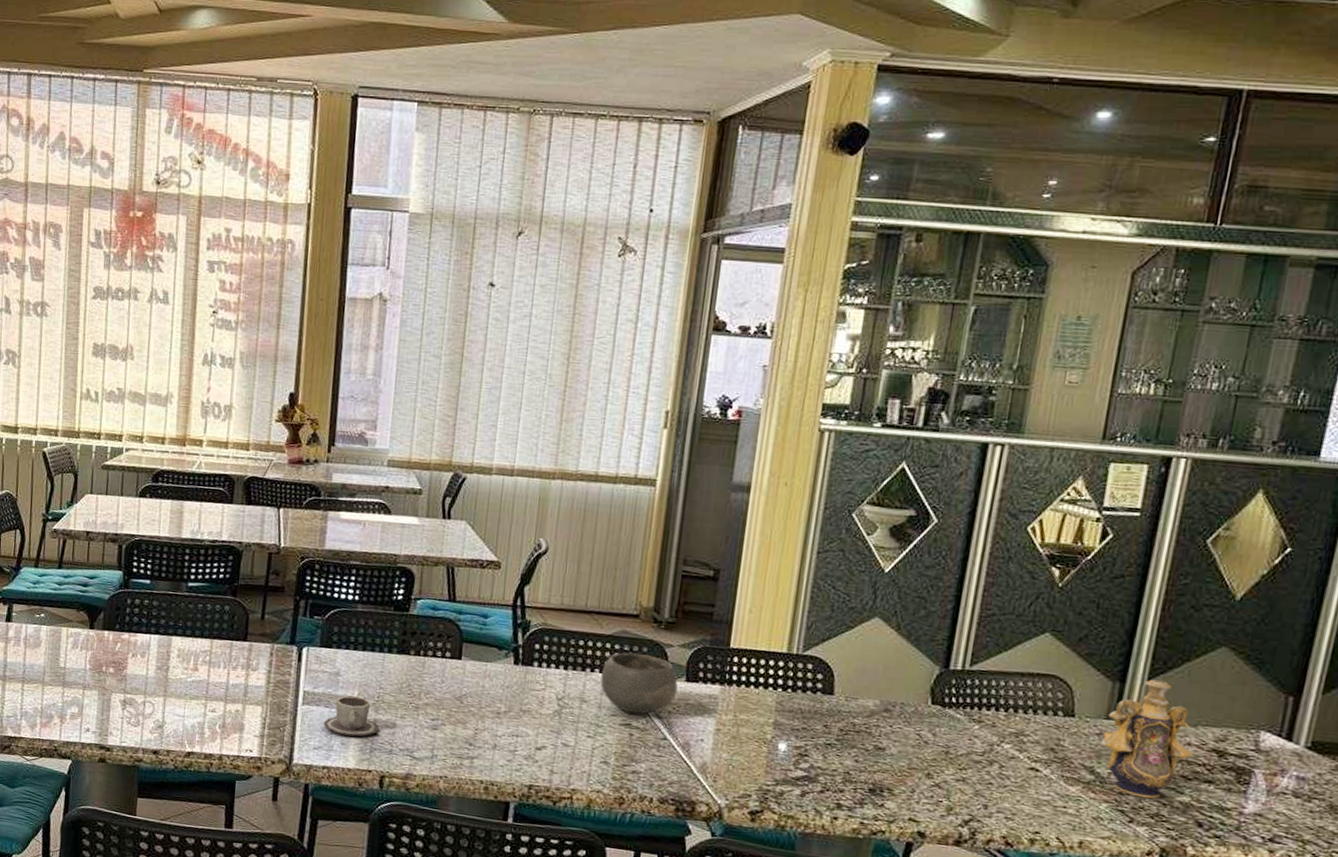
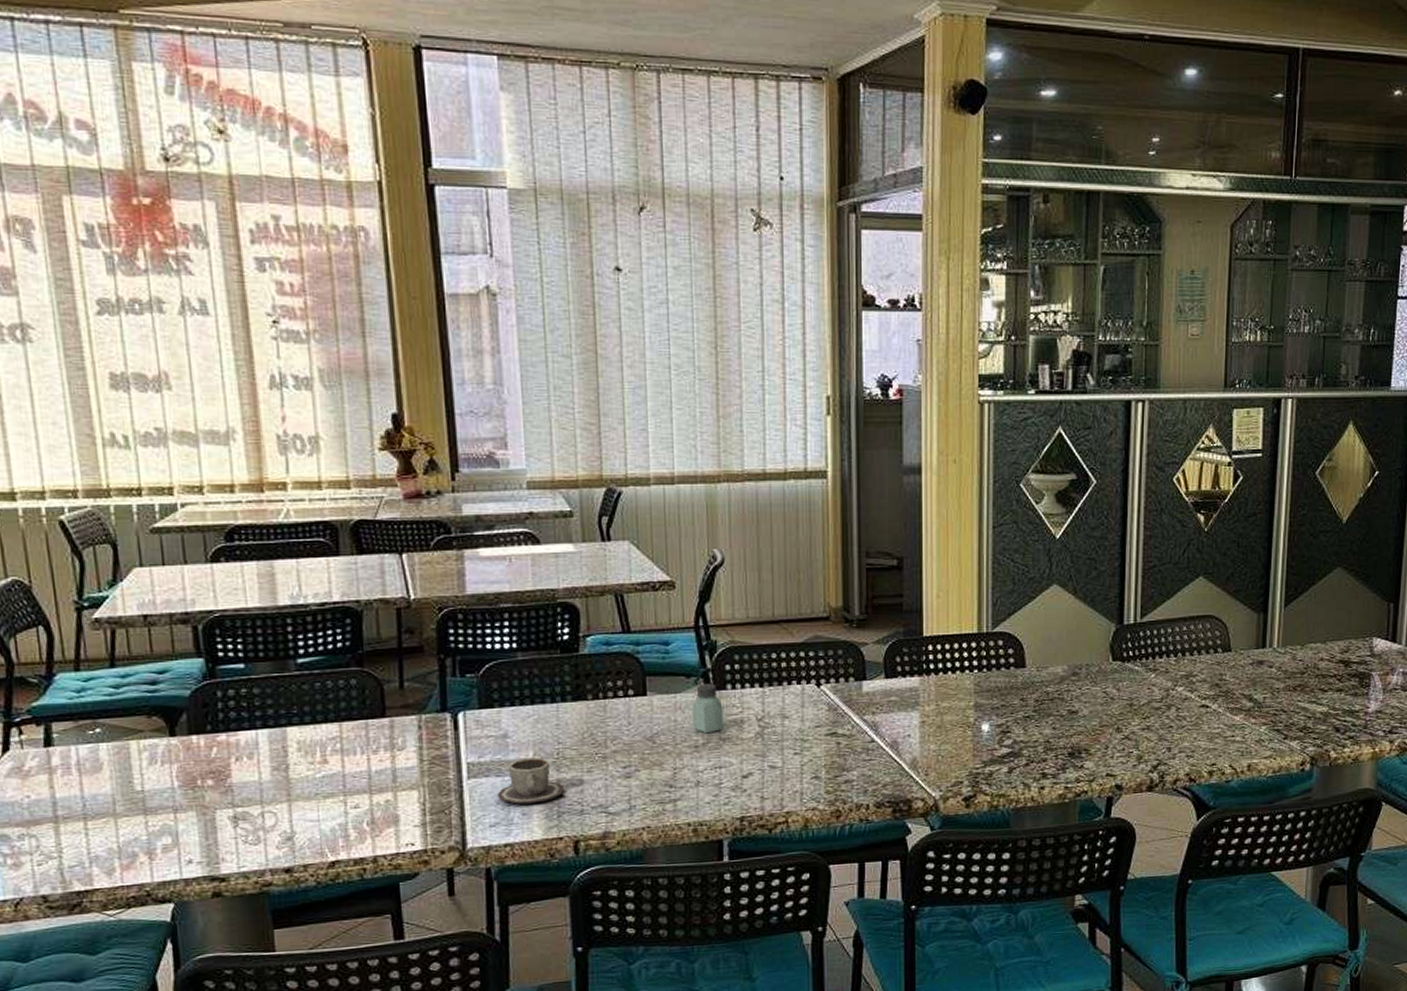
saltshaker: none [498,657,528,704] -> present [692,683,724,734]
bowl: present [600,652,678,715] -> none [799,657,878,721]
decorative vase: present [1100,679,1195,799] -> none [1254,605,1327,715]

